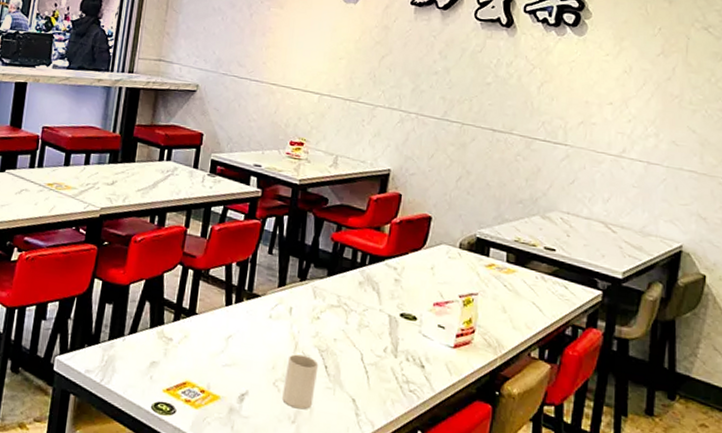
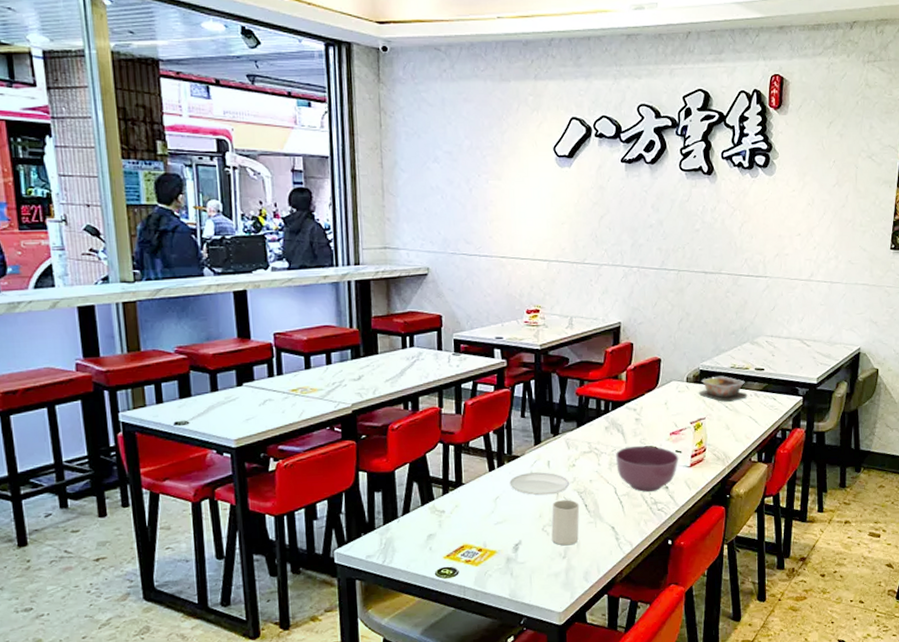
plate: none [245,315,312,346] -> present [509,472,570,496]
bowl: none [366,309,441,368] -> present [616,445,679,492]
takeout container: none [473,248,533,280] -> present [699,376,748,402]

